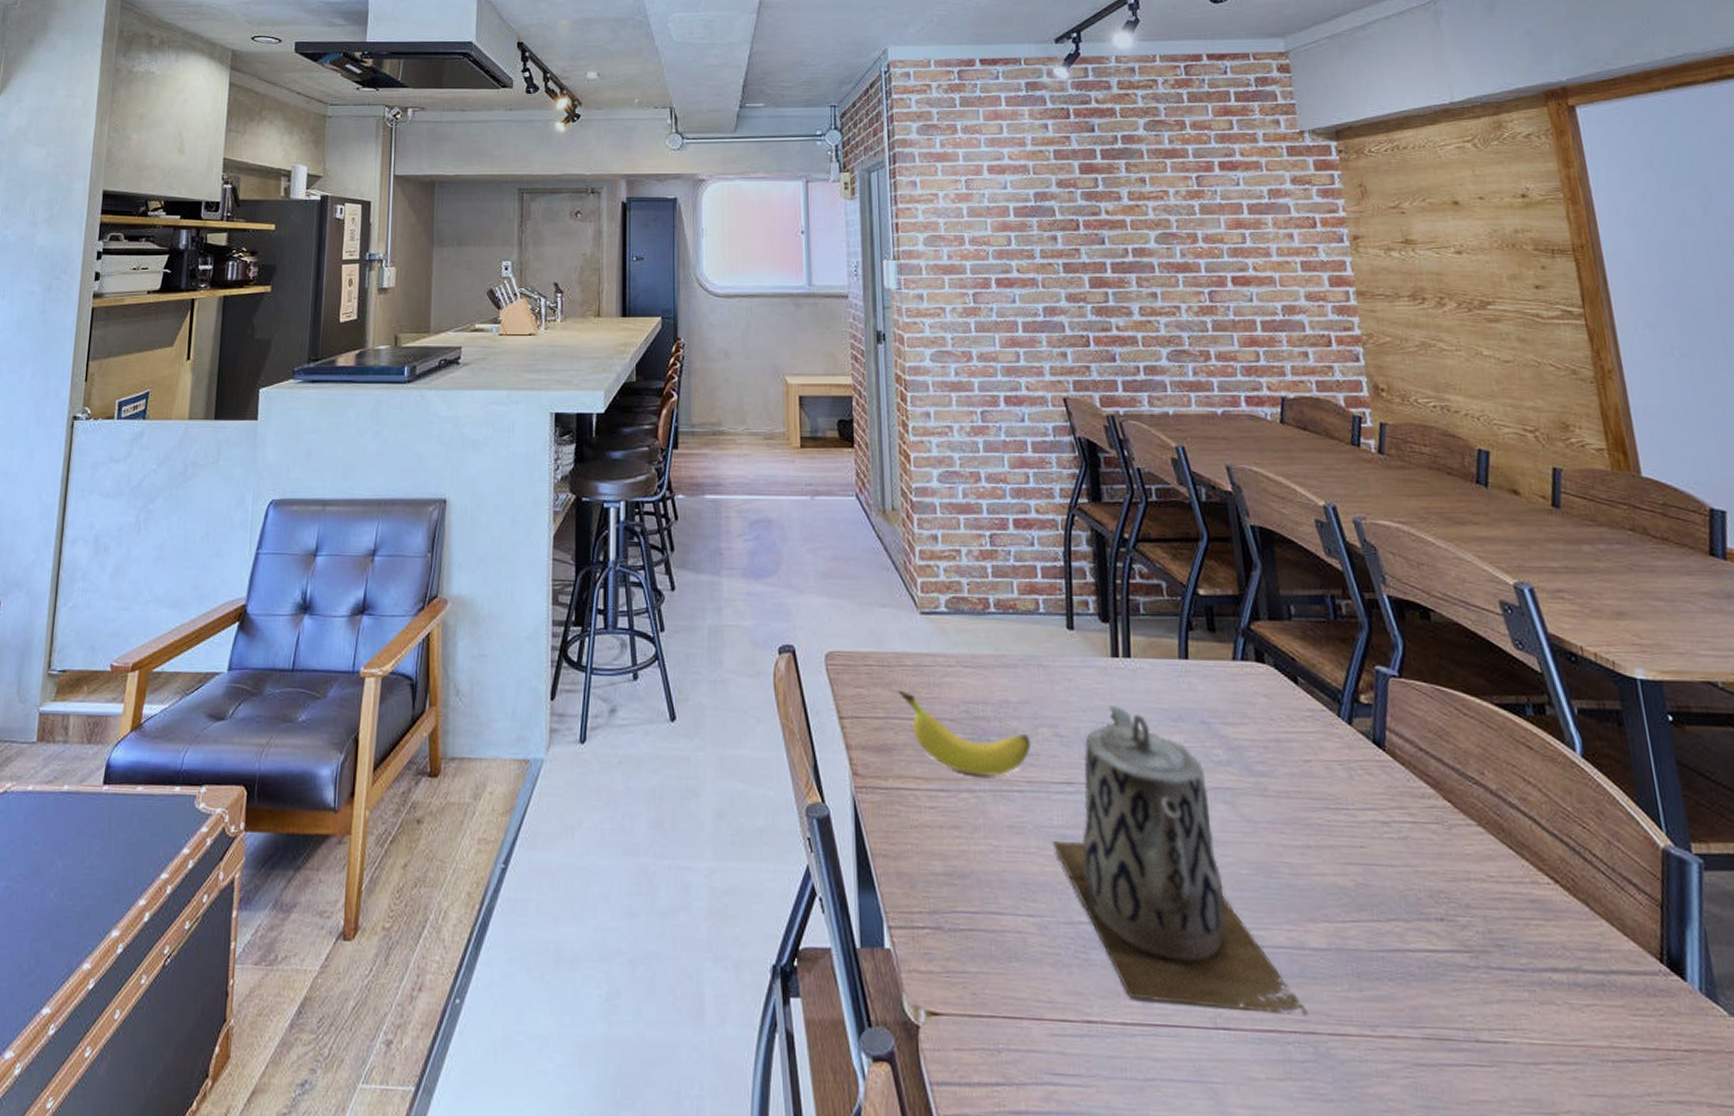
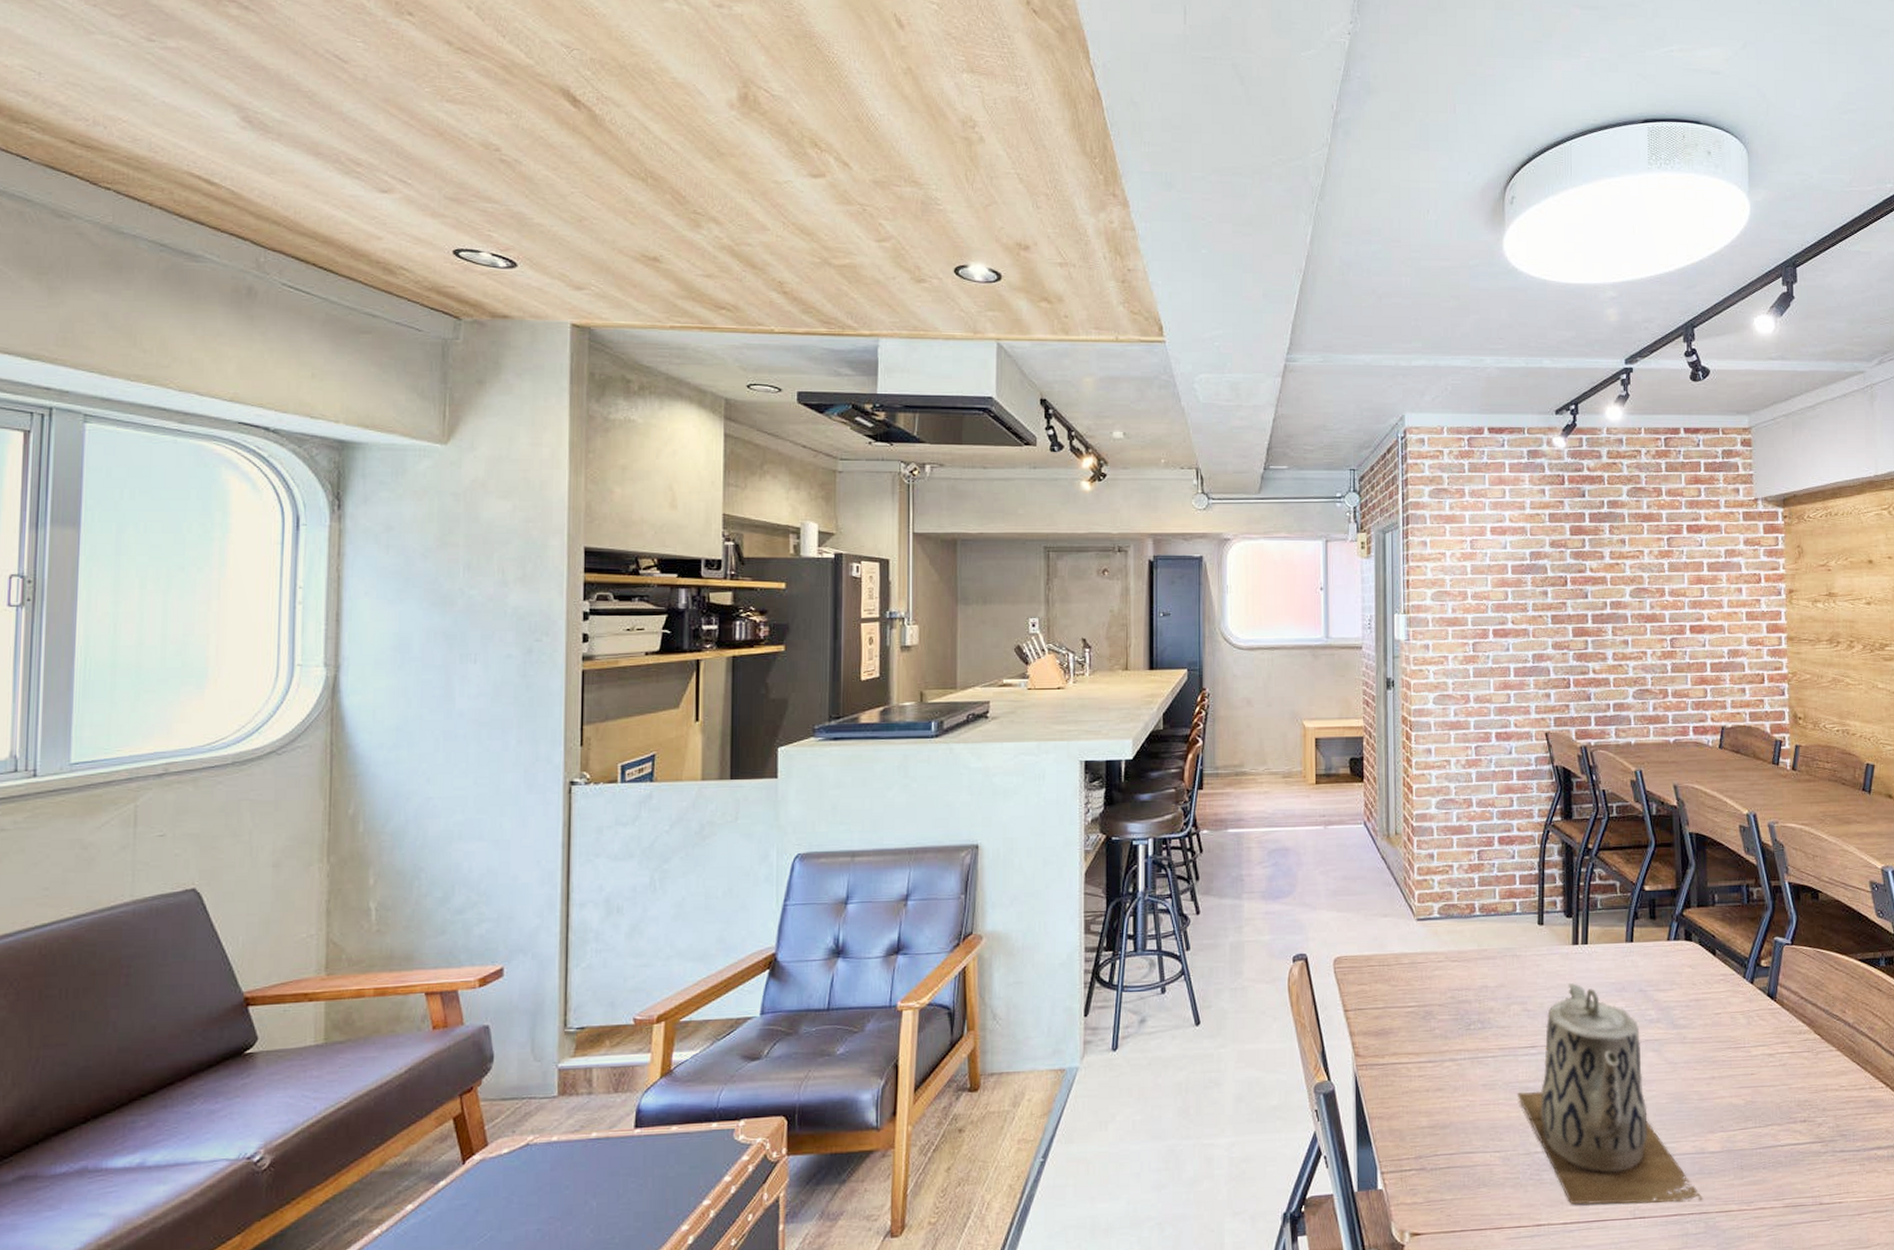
banana: present [898,690,1031,776] -> none [1395,984,1504,1047]

